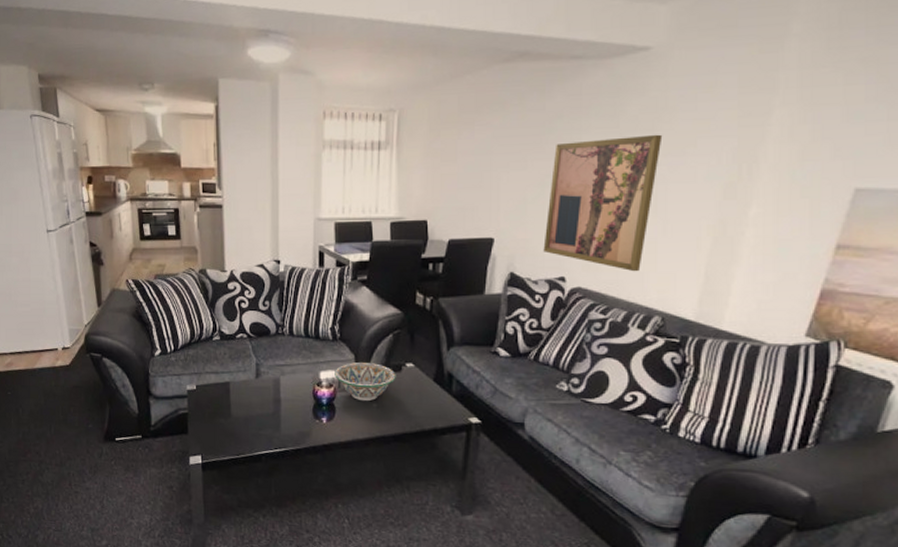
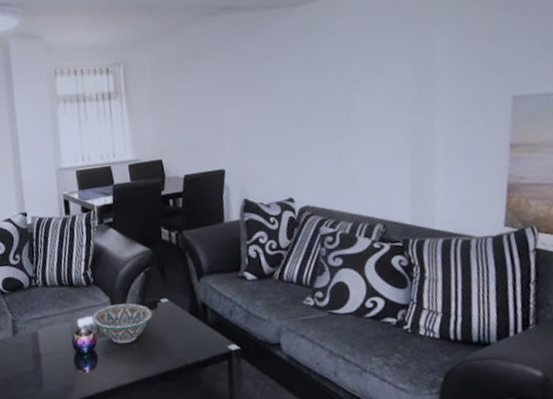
wall art: present [543,134,663,272] -> none [265,65,357,187]

